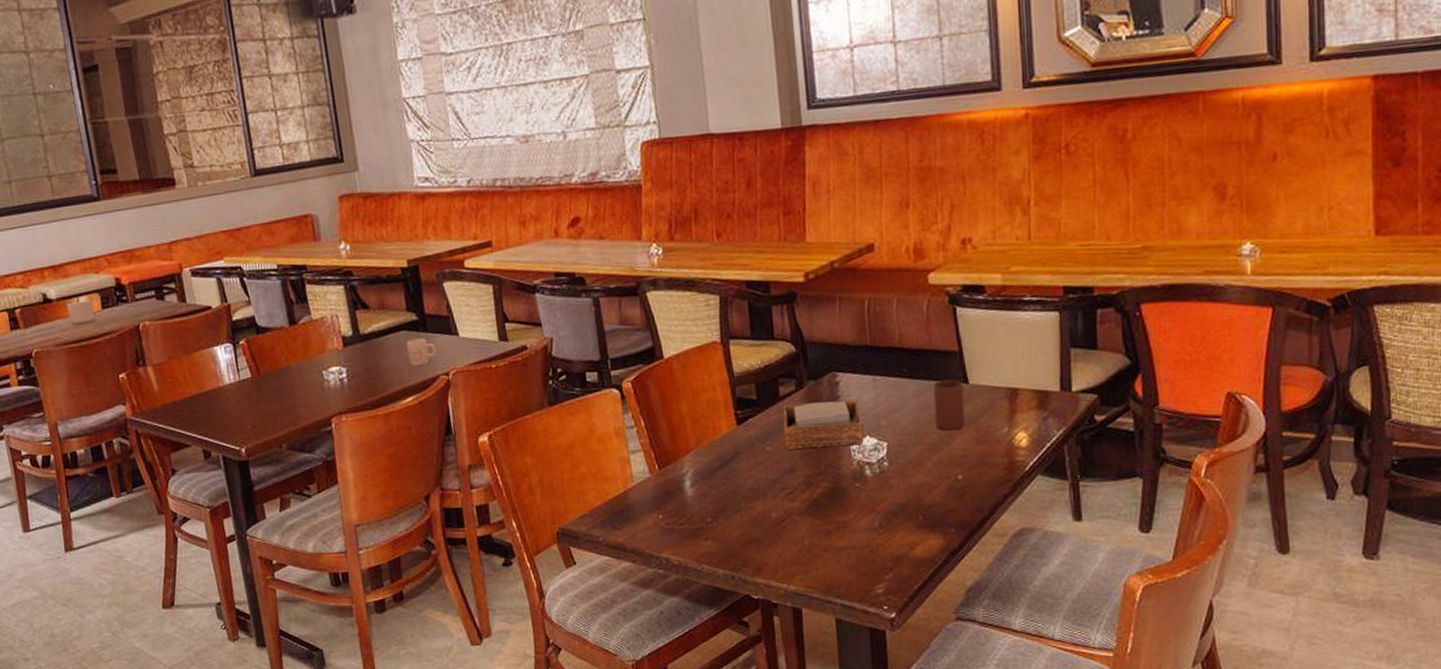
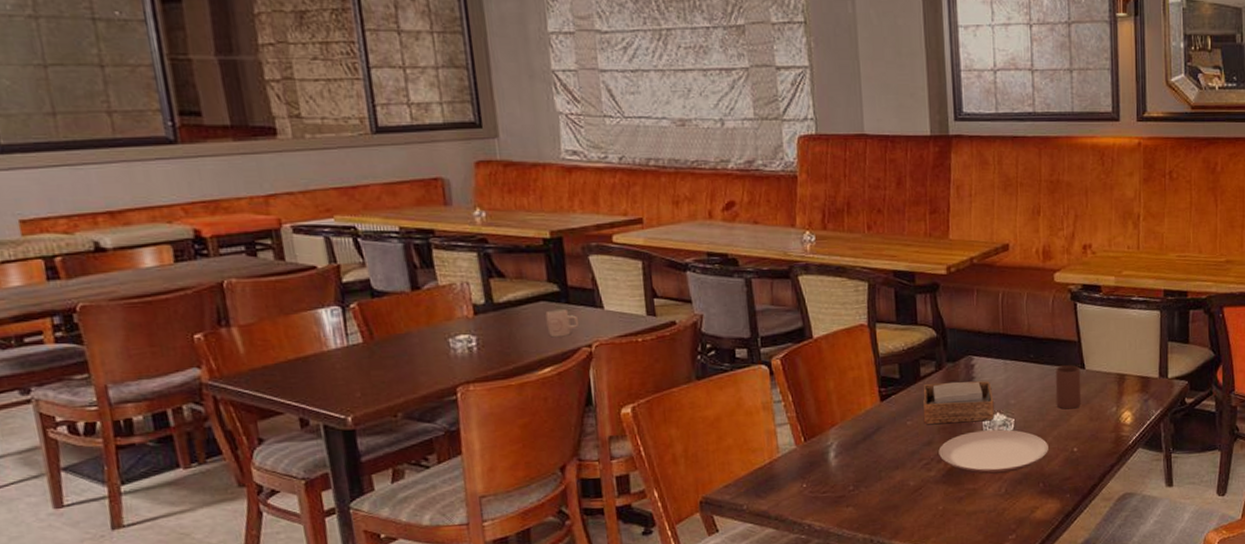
candle: present [67,297,97,326] -> none [127,248,167,280]
plate: none [802,454,928,505] -> present [938,429,1048,474]

